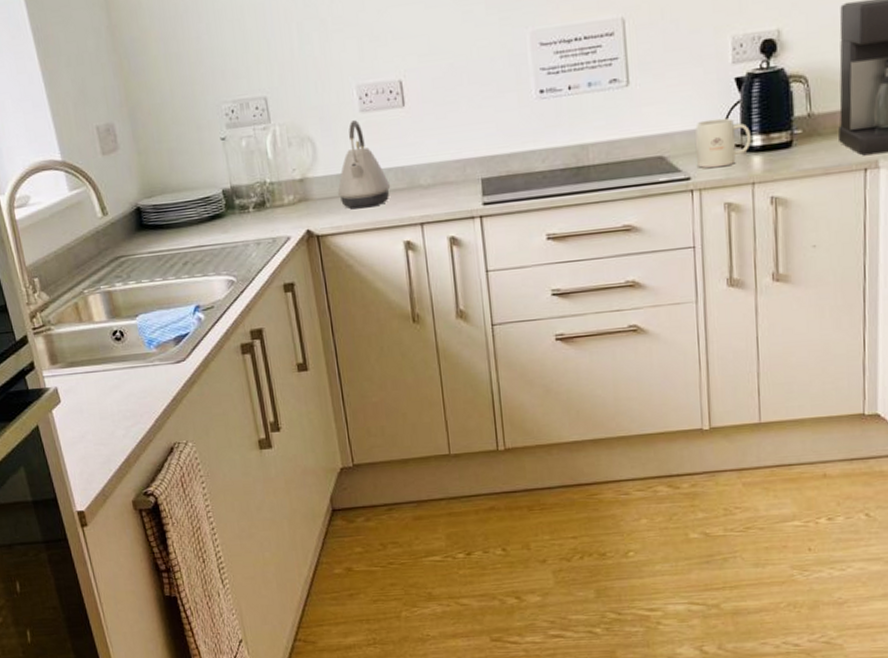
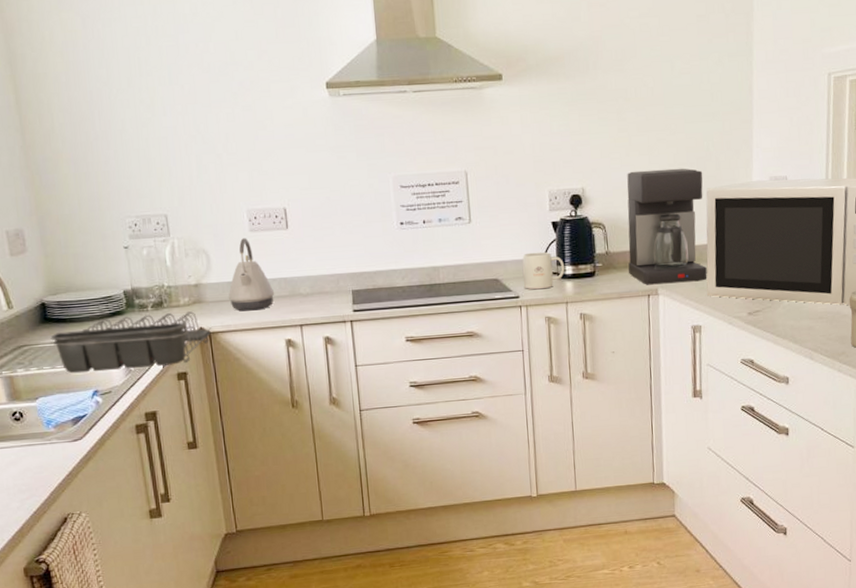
dish rack: none [147,211,320,287] -> present [50,311,212,374]

